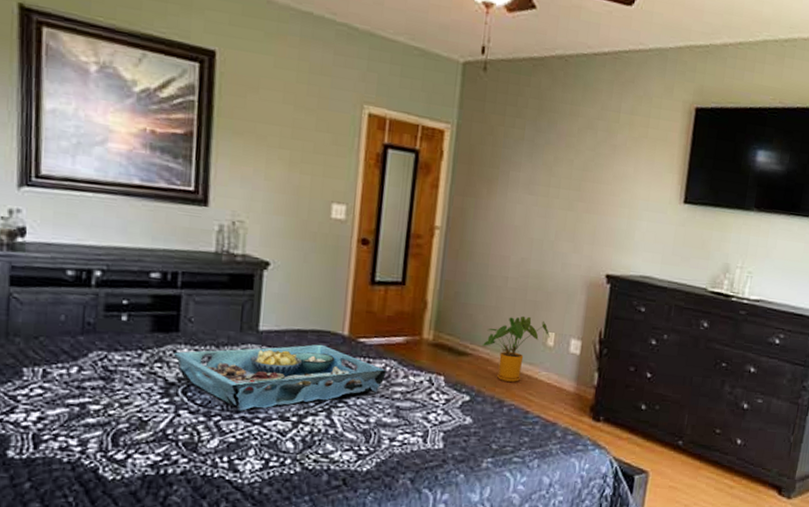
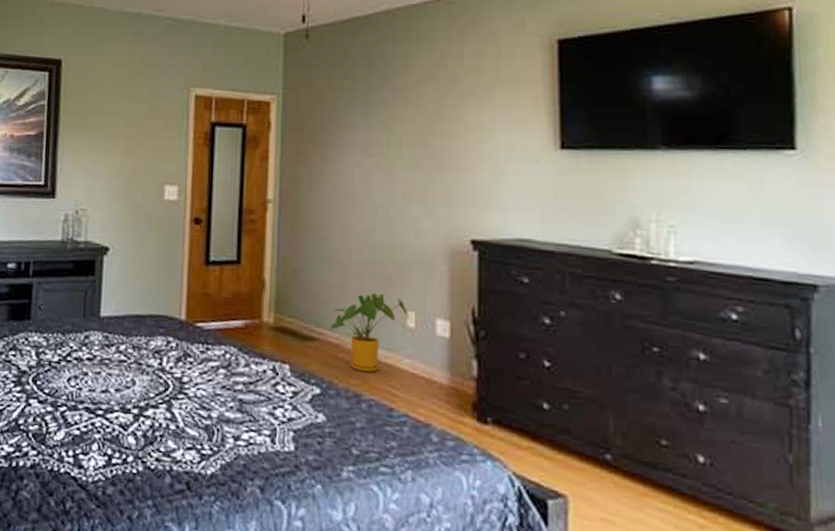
serving tray: present [173,344,387,411] -> none [25,330,227,402]

